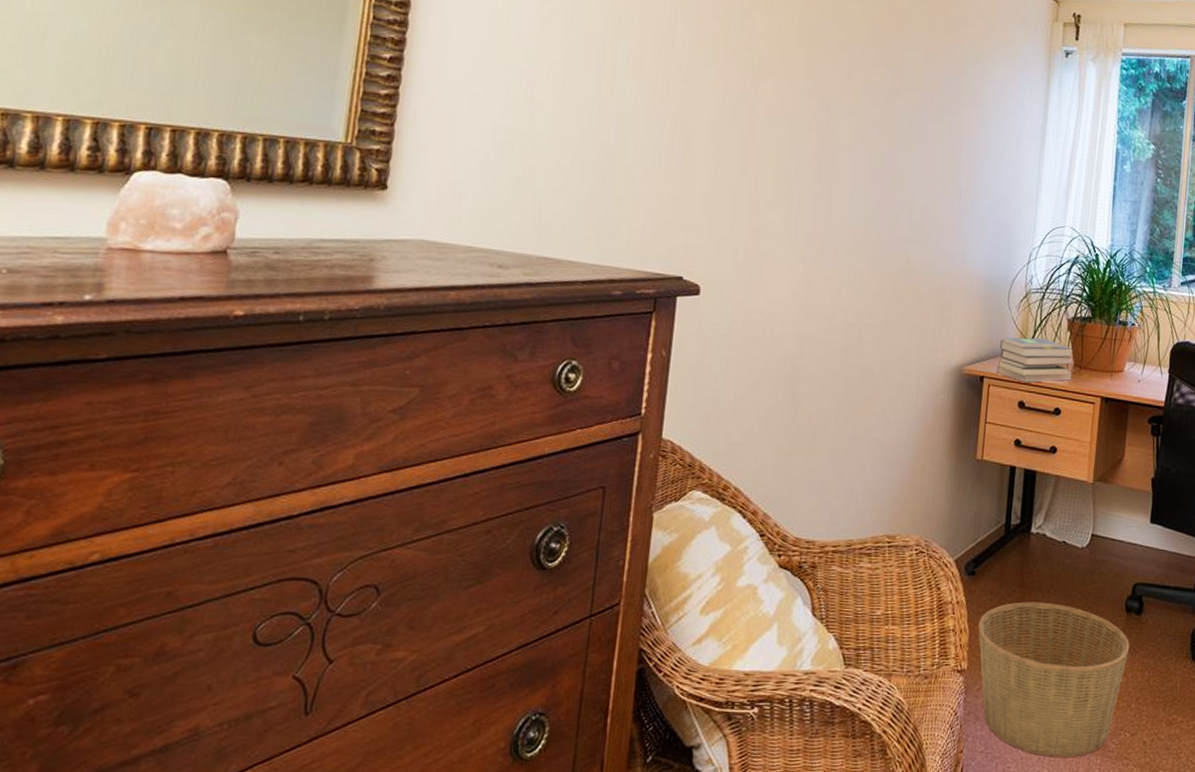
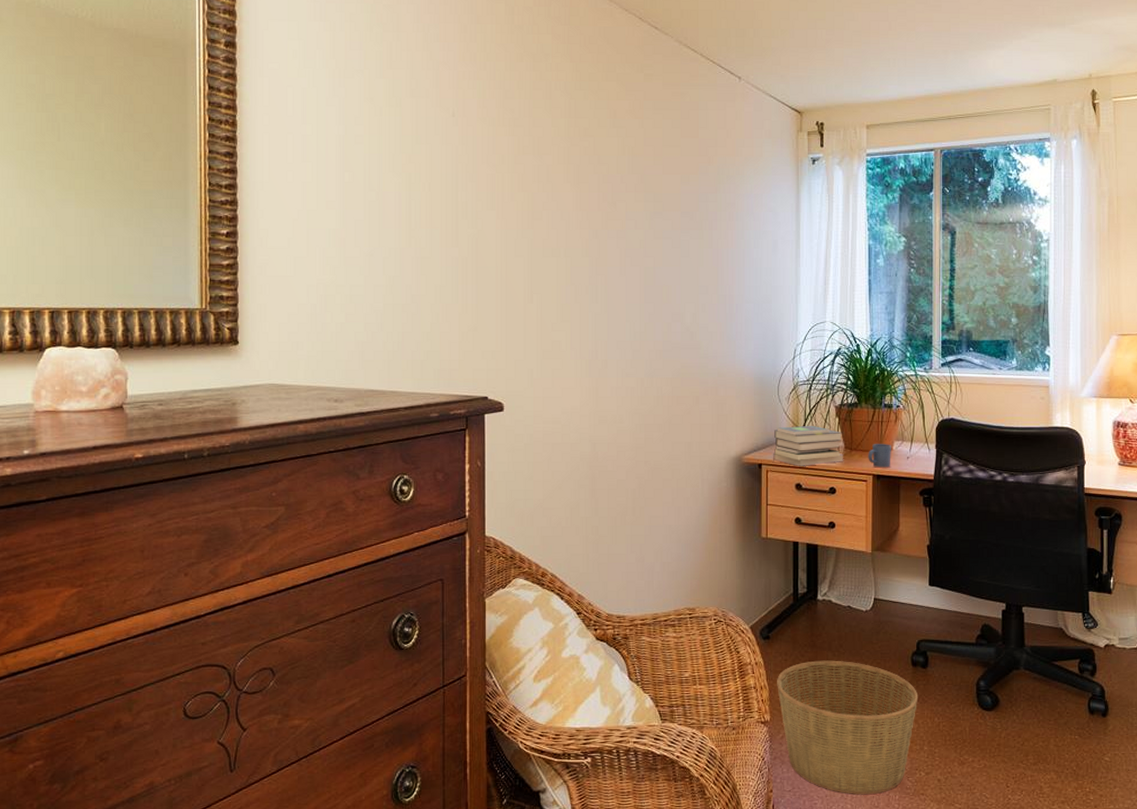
mug: none [1097,363,1123,392] -> present [868,444,891,469]

